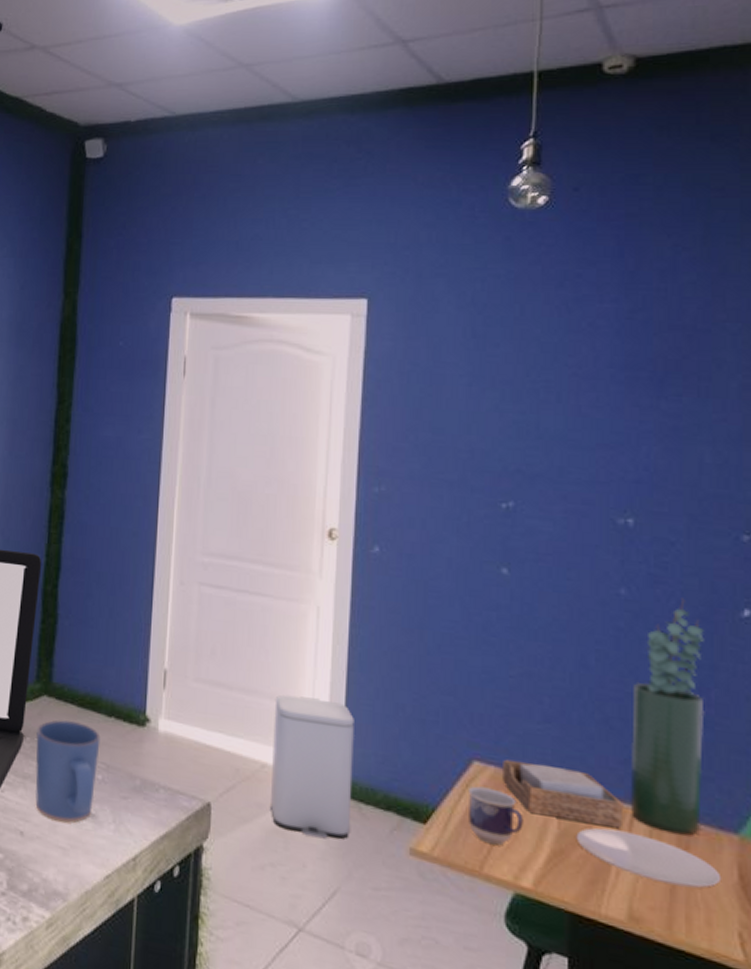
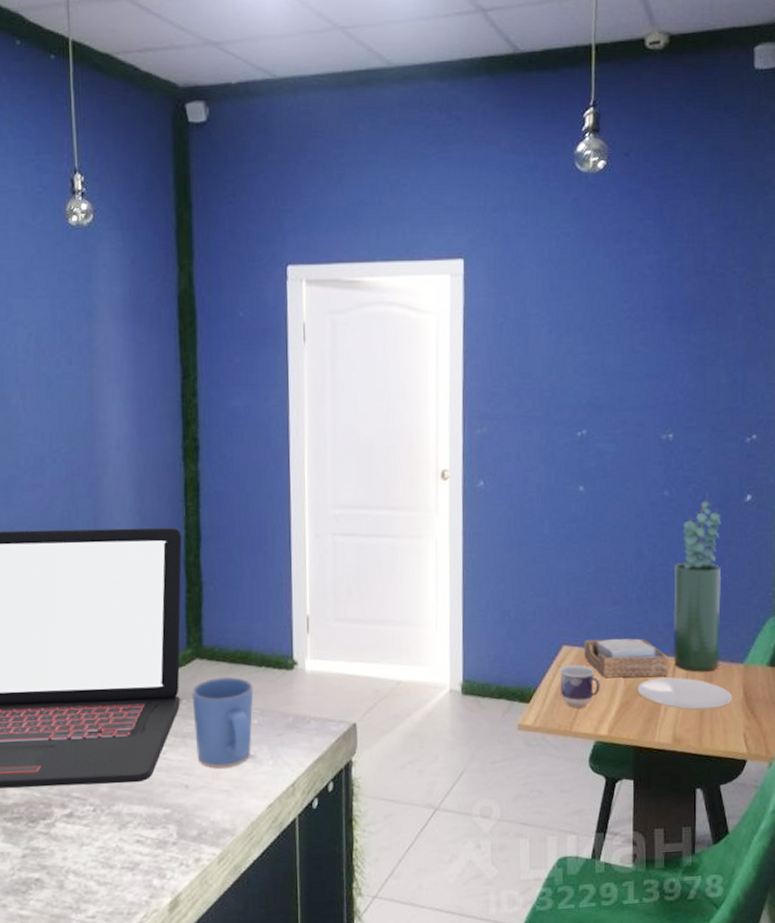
pedal bin: present [271,694,354,839] -> none [405,618,472,733]

